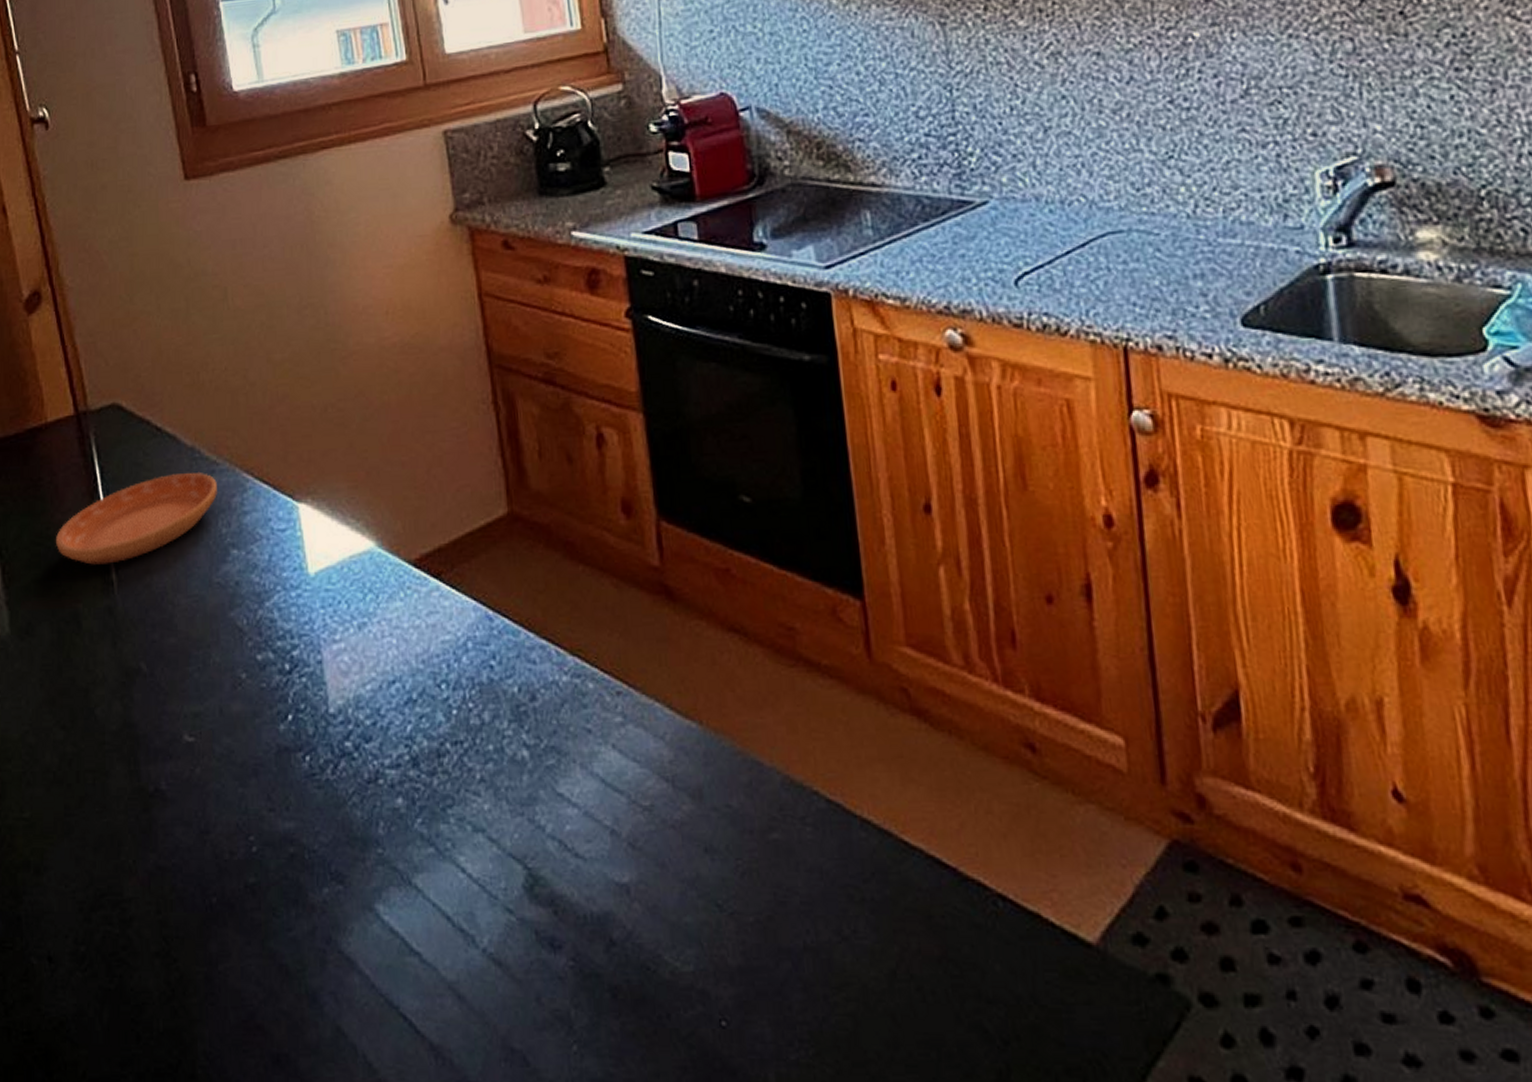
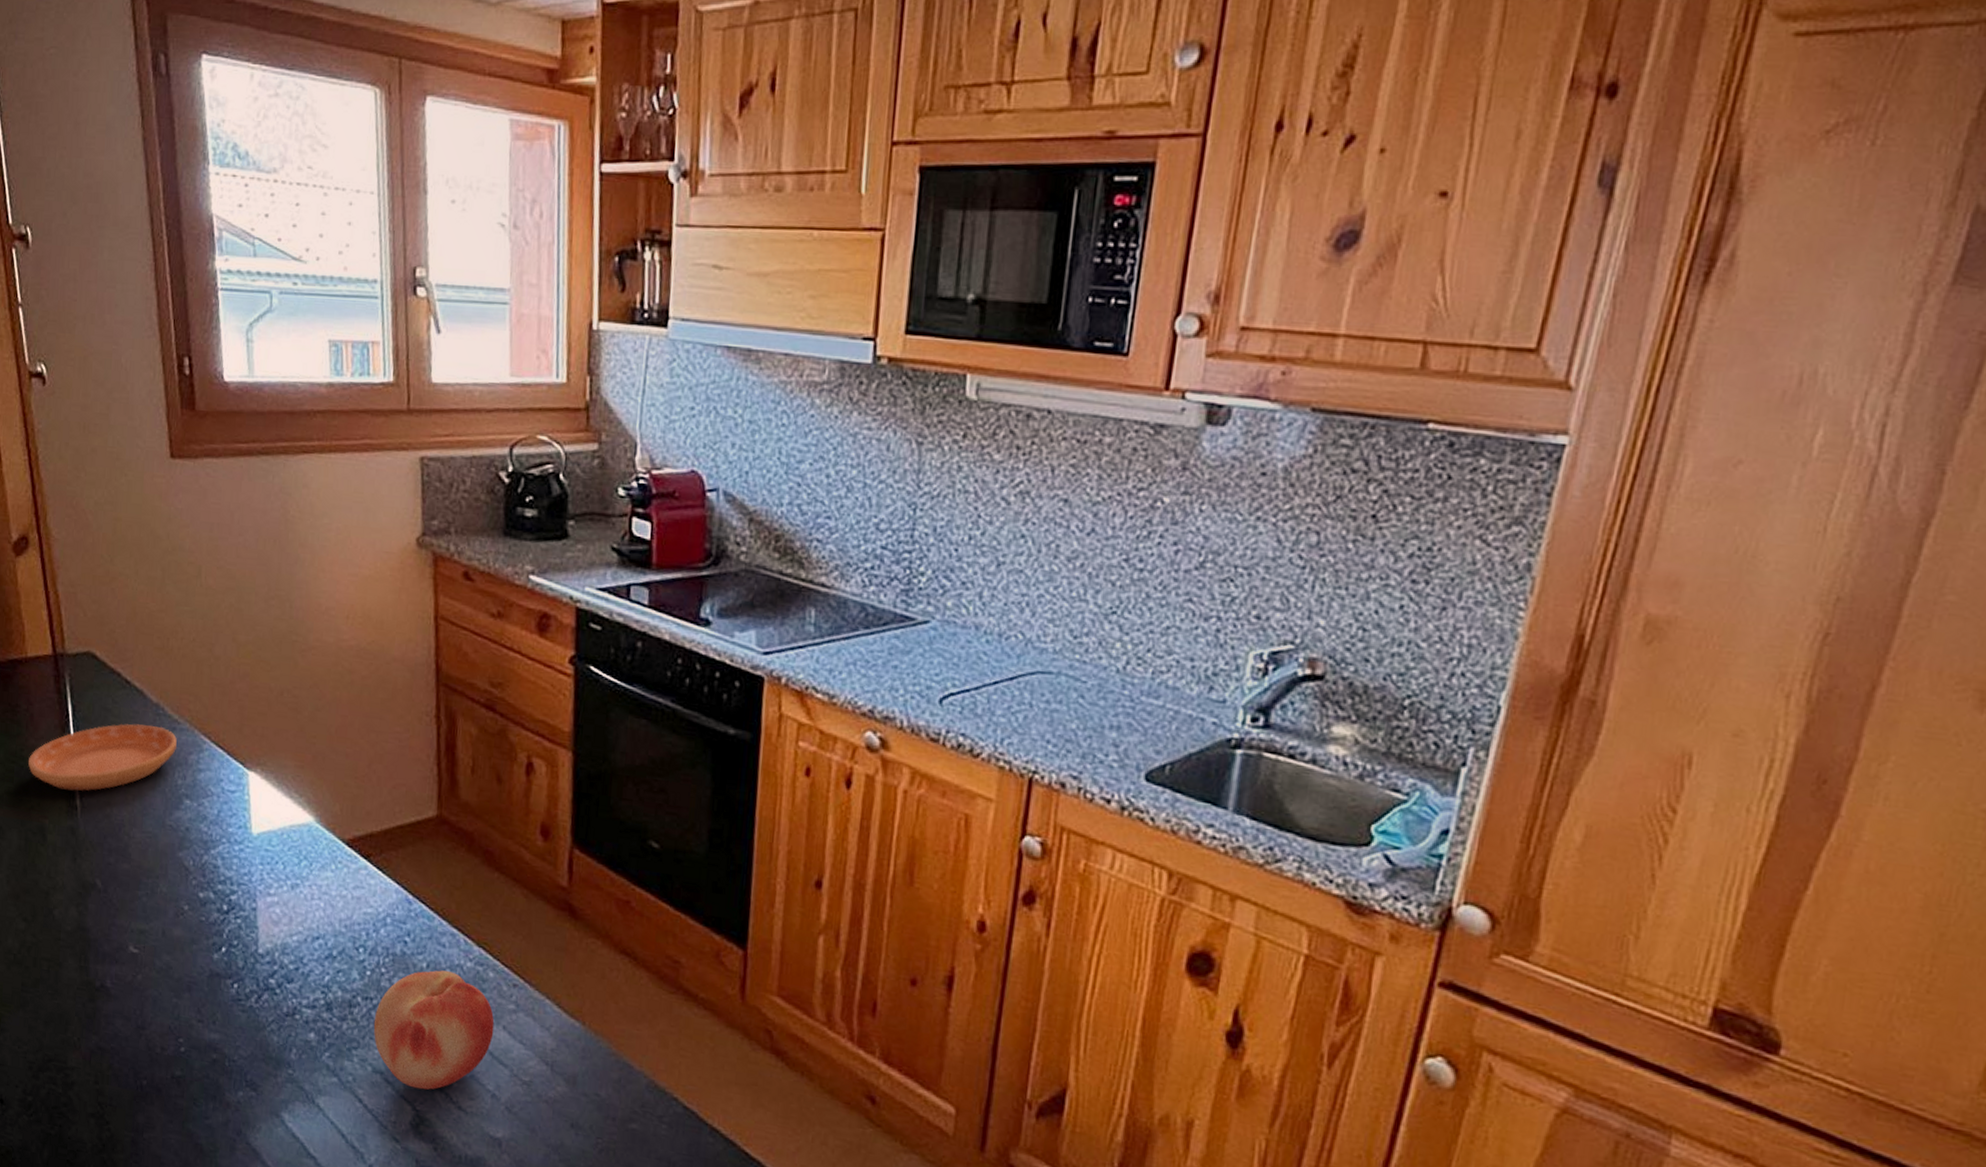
fruit: none [467,692,603,842] -> present [373,970,495,1090]

